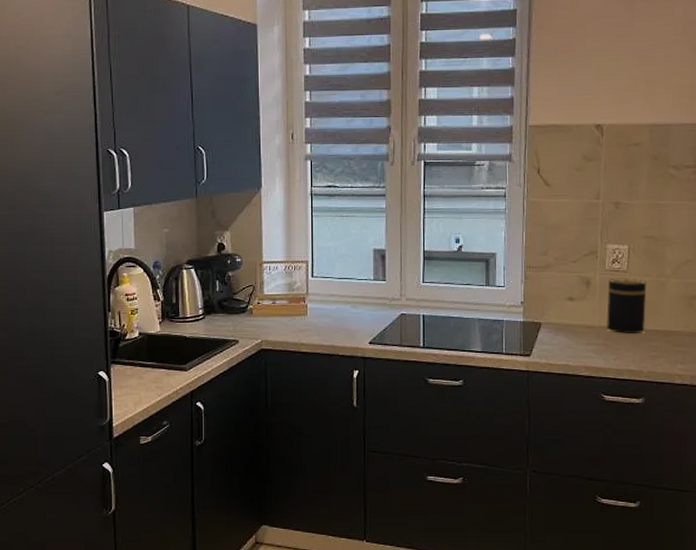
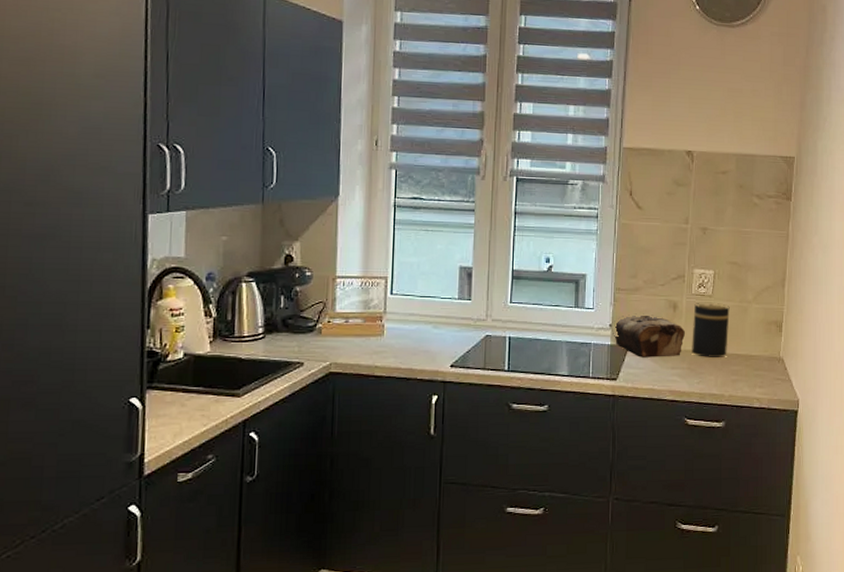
bread loaf: none [522,290,599,334] -> present [610,313,685,357]

